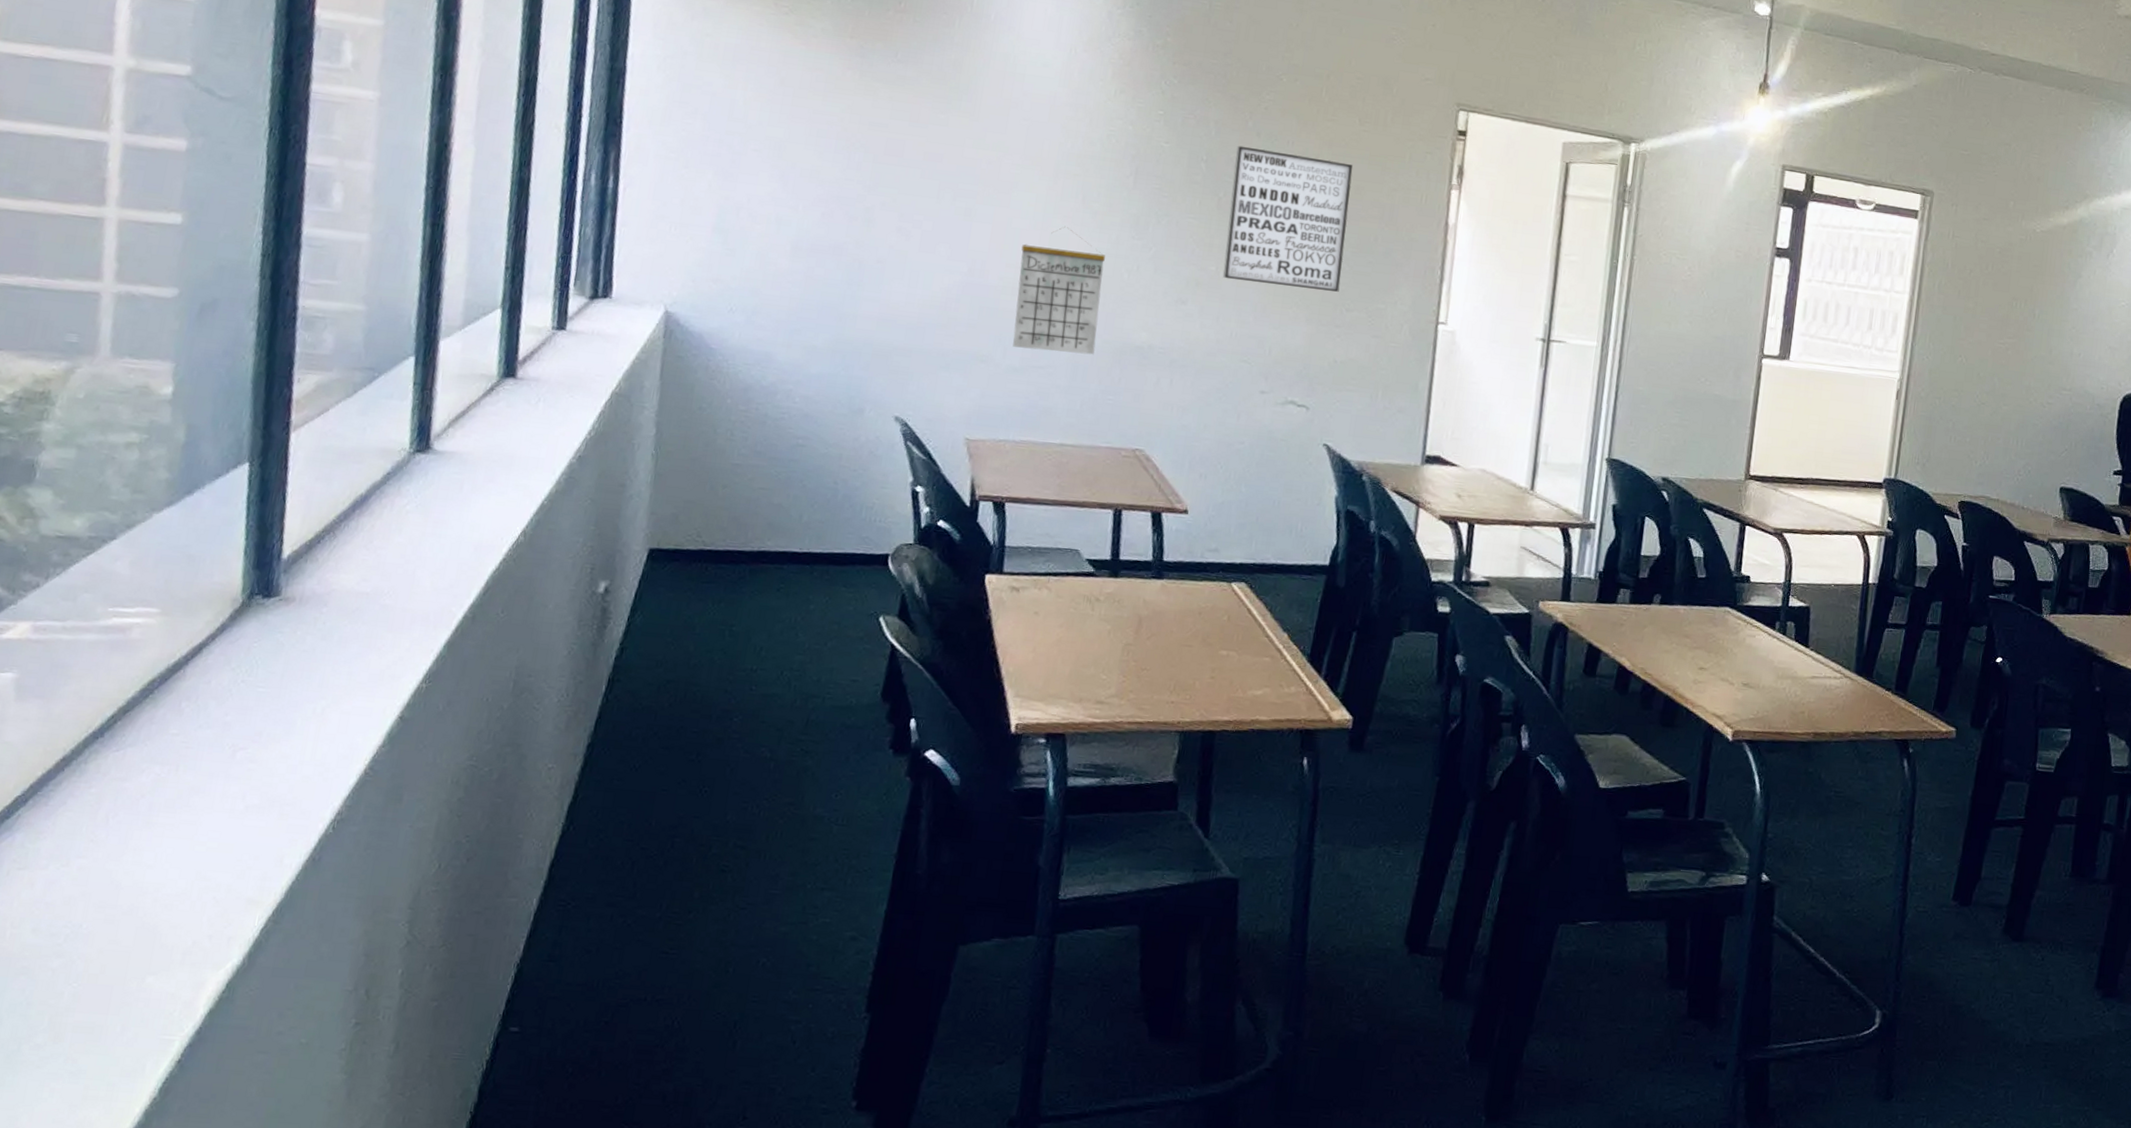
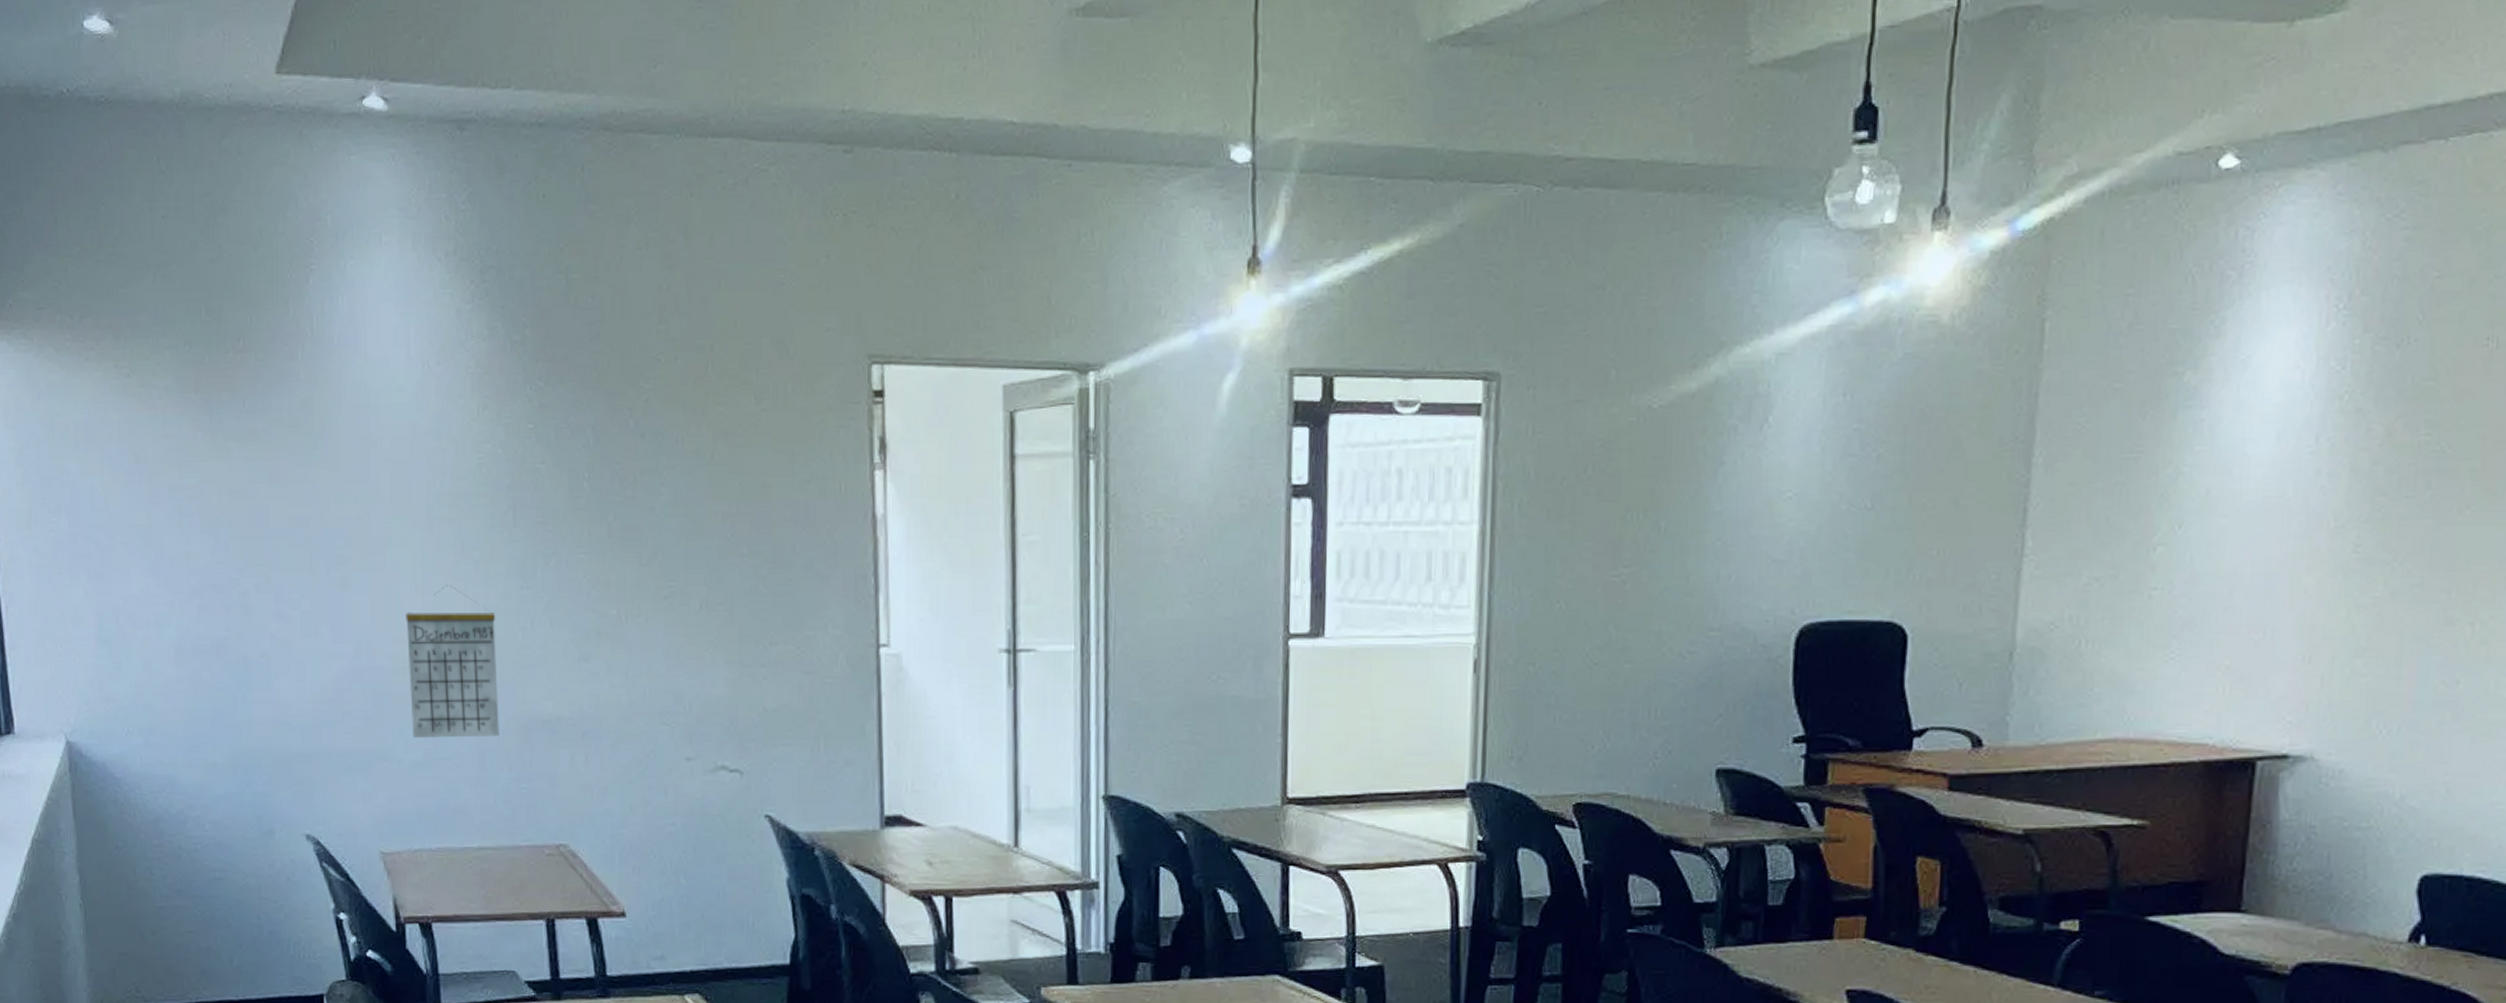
wall art: present [1223,145,1353,292] -> none [620,453,759,624]

